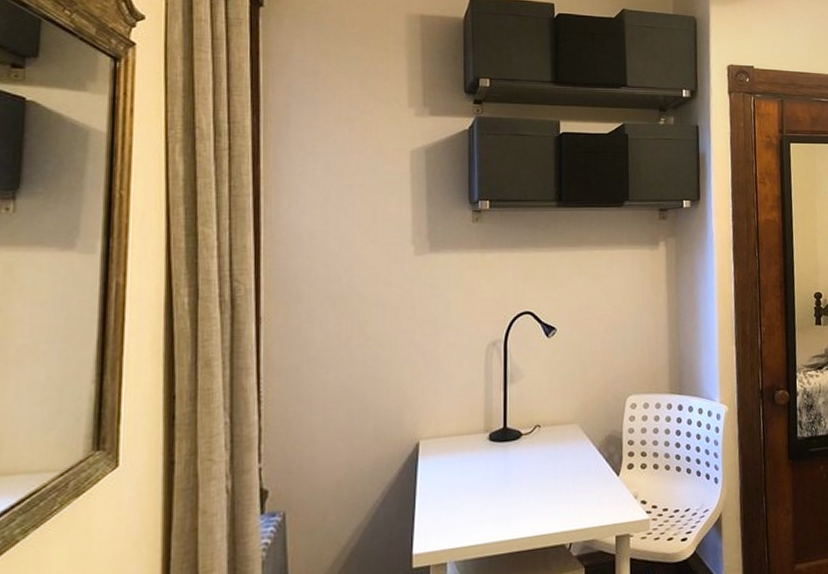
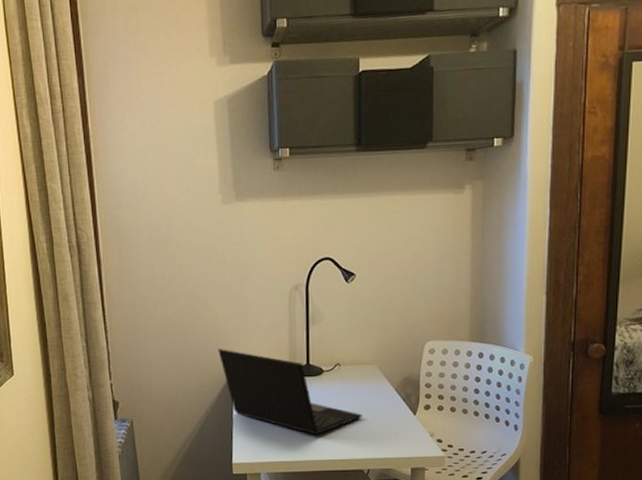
laptop: none [401,416,563,509] -> present [218,349,362,435]

